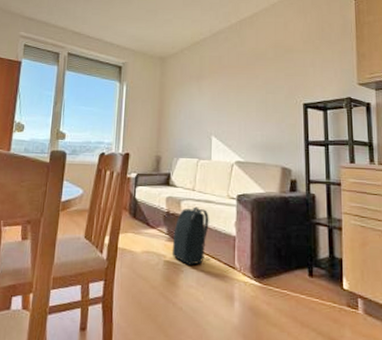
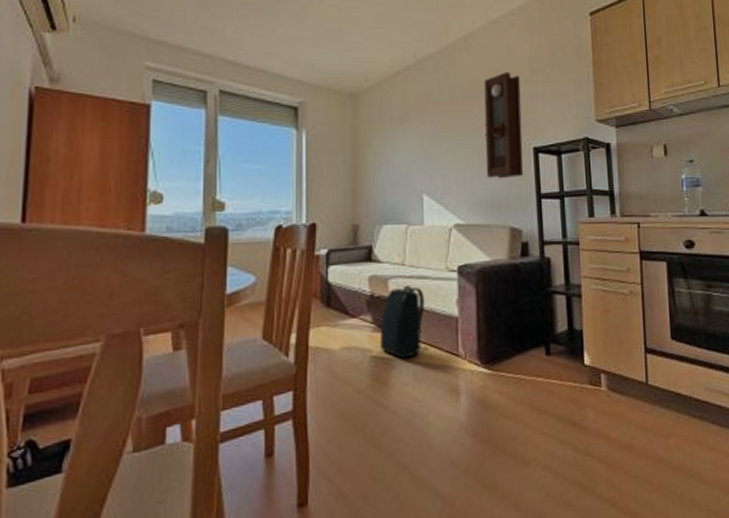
pendulum clock: none [263,43,295,128] -> present [484,71,524,179]

